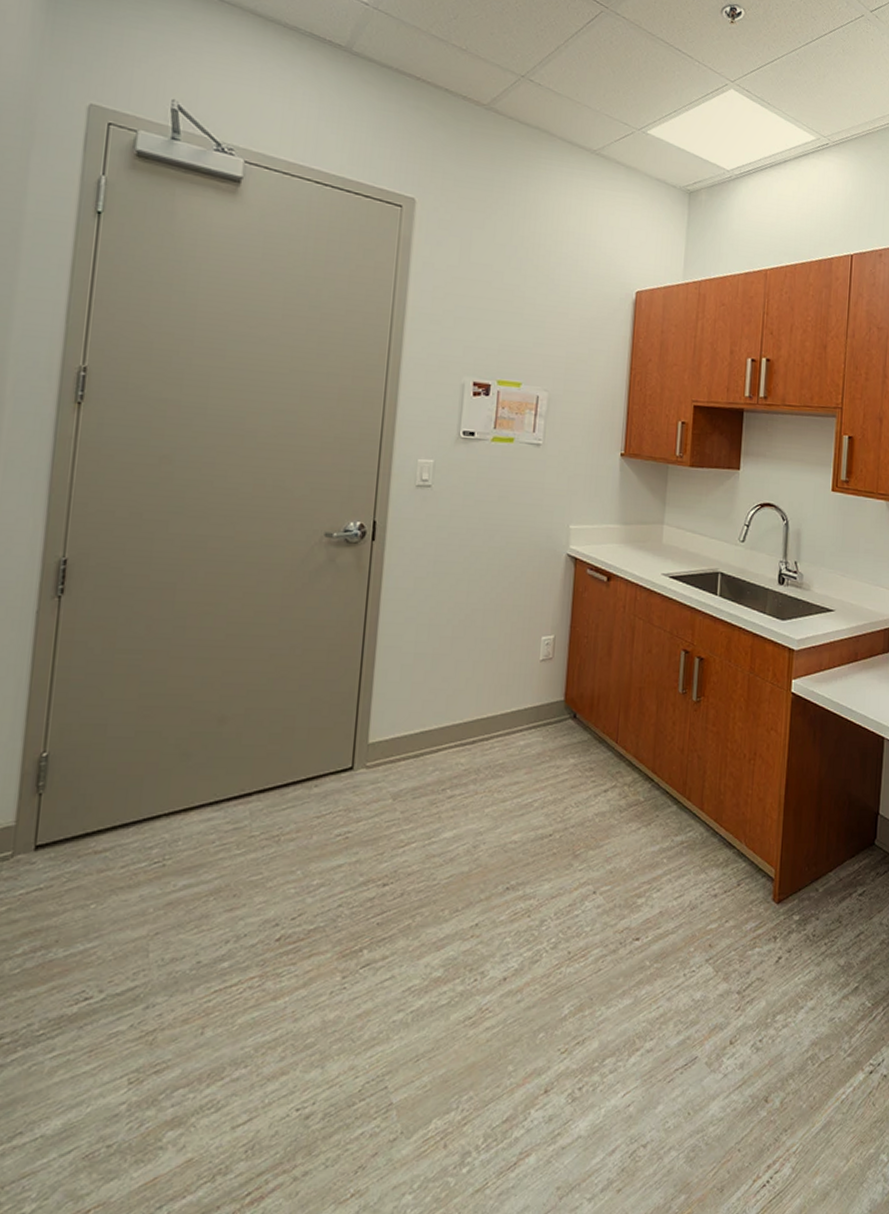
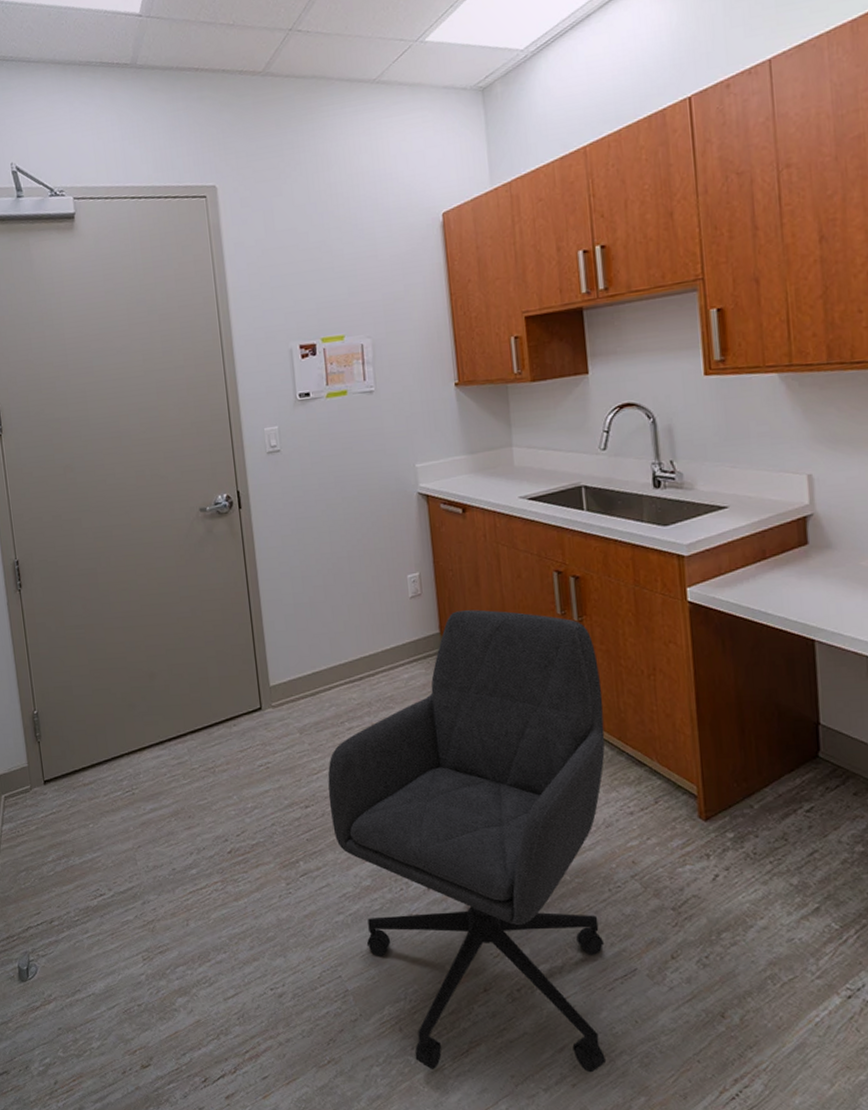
office chair: none [410,679,708,1190] -> present [327,609,606,1073]

